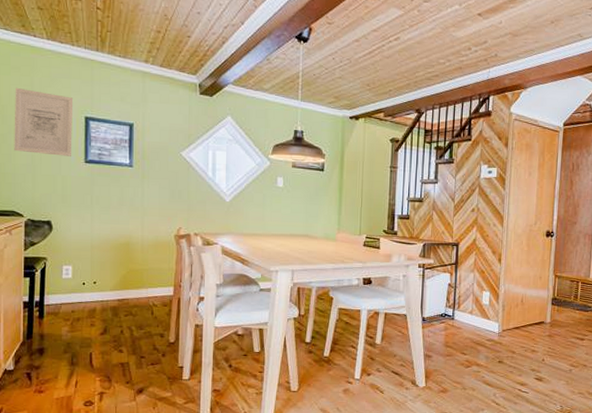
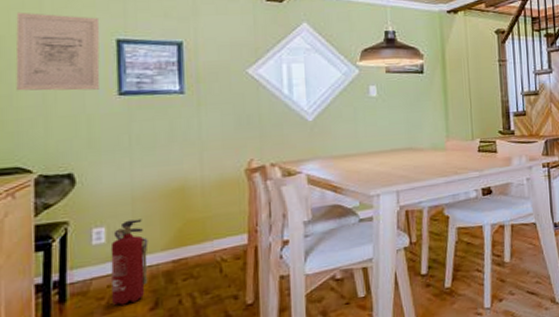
fire extinguisher: none [74,263,102,327] -> present [110,219,149,306]

